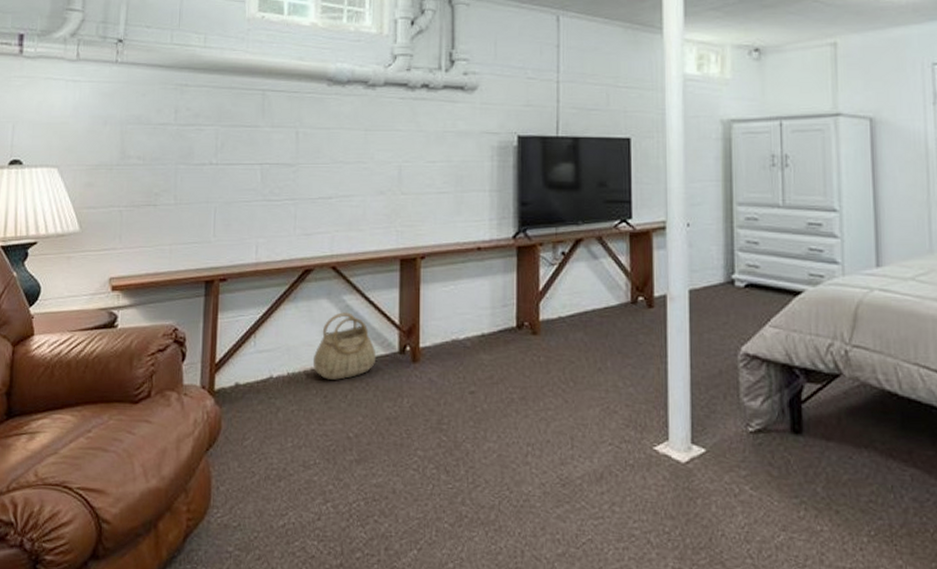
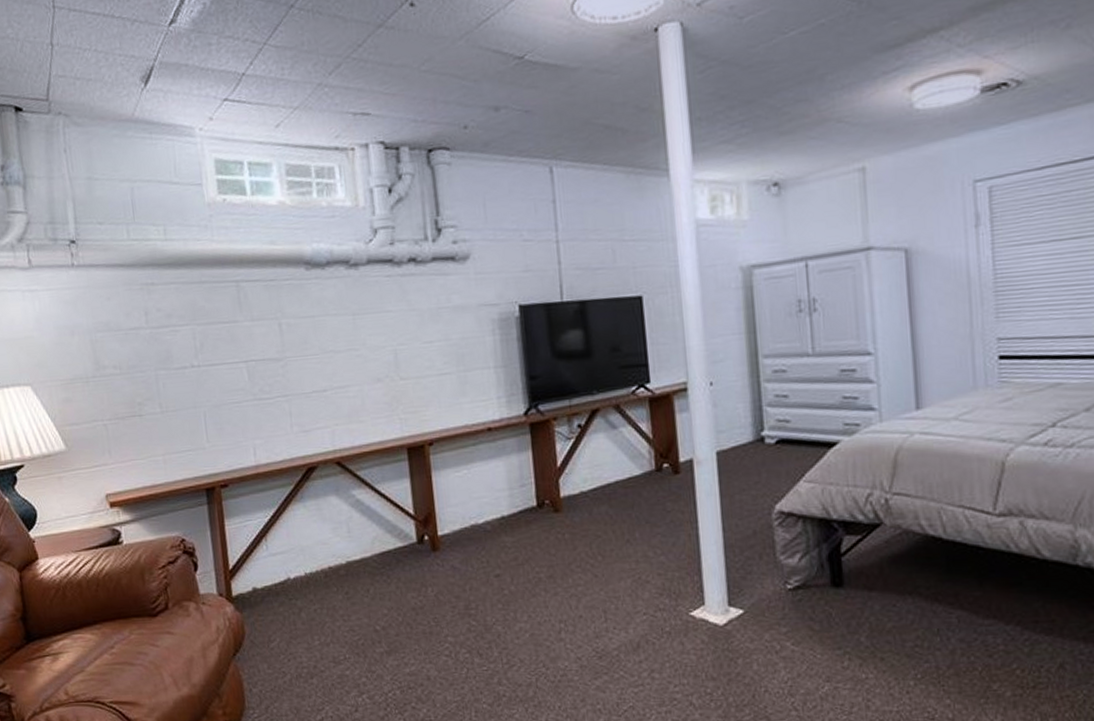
basket: present [312,312,377,380] -> none [328,507,395,576]

